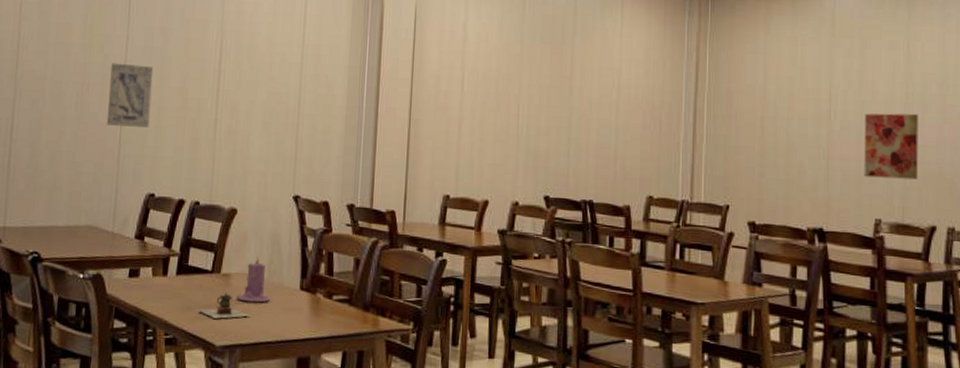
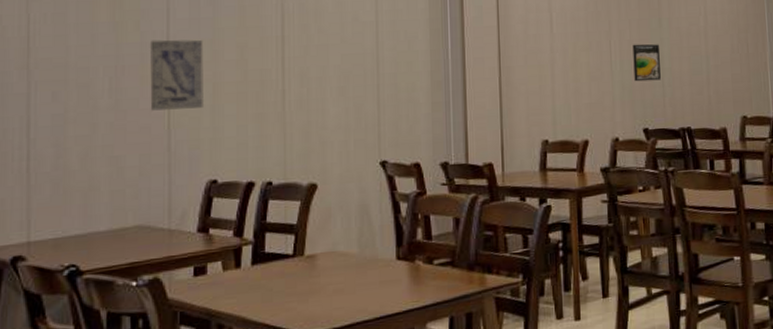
teapot: present [199,293,250,319] -> none [282,276,343,306]
candle: present [236,257,271,303] -> none [325,232,364,282]
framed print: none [539,110,568,149] -> present [632,43,661,82]

